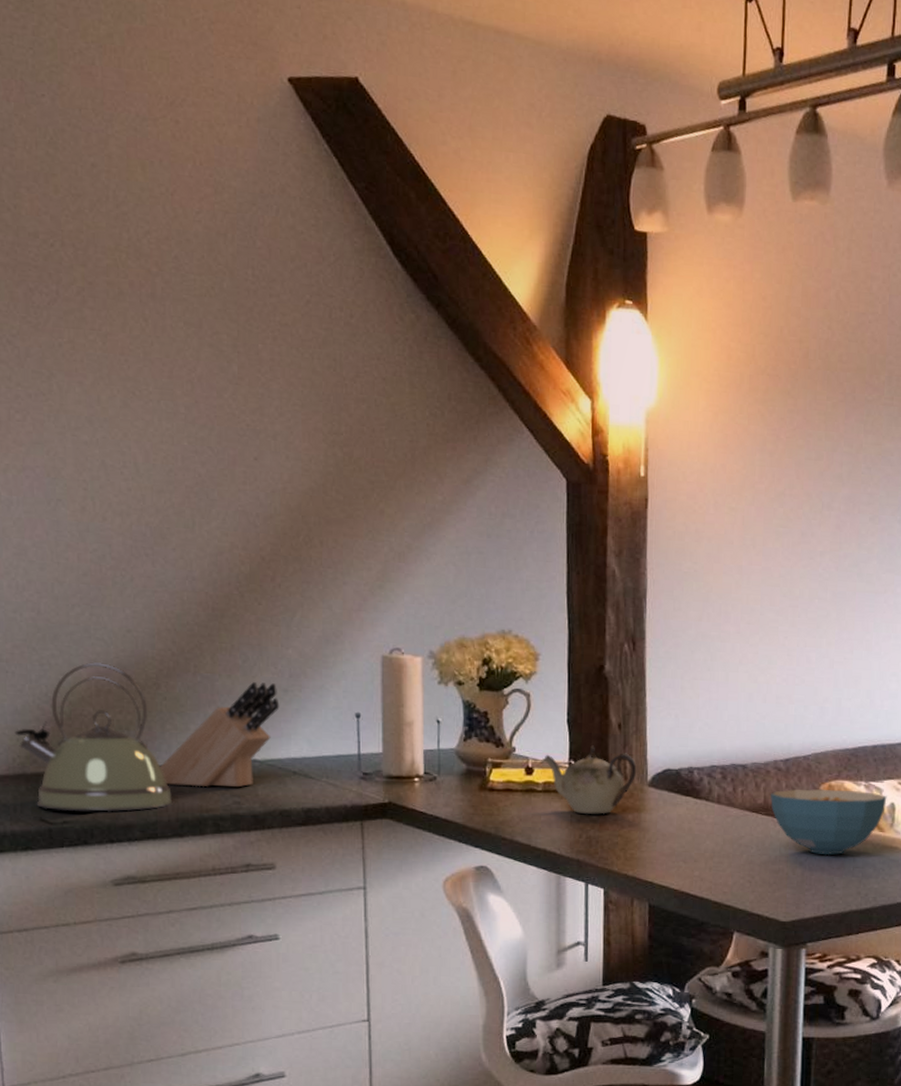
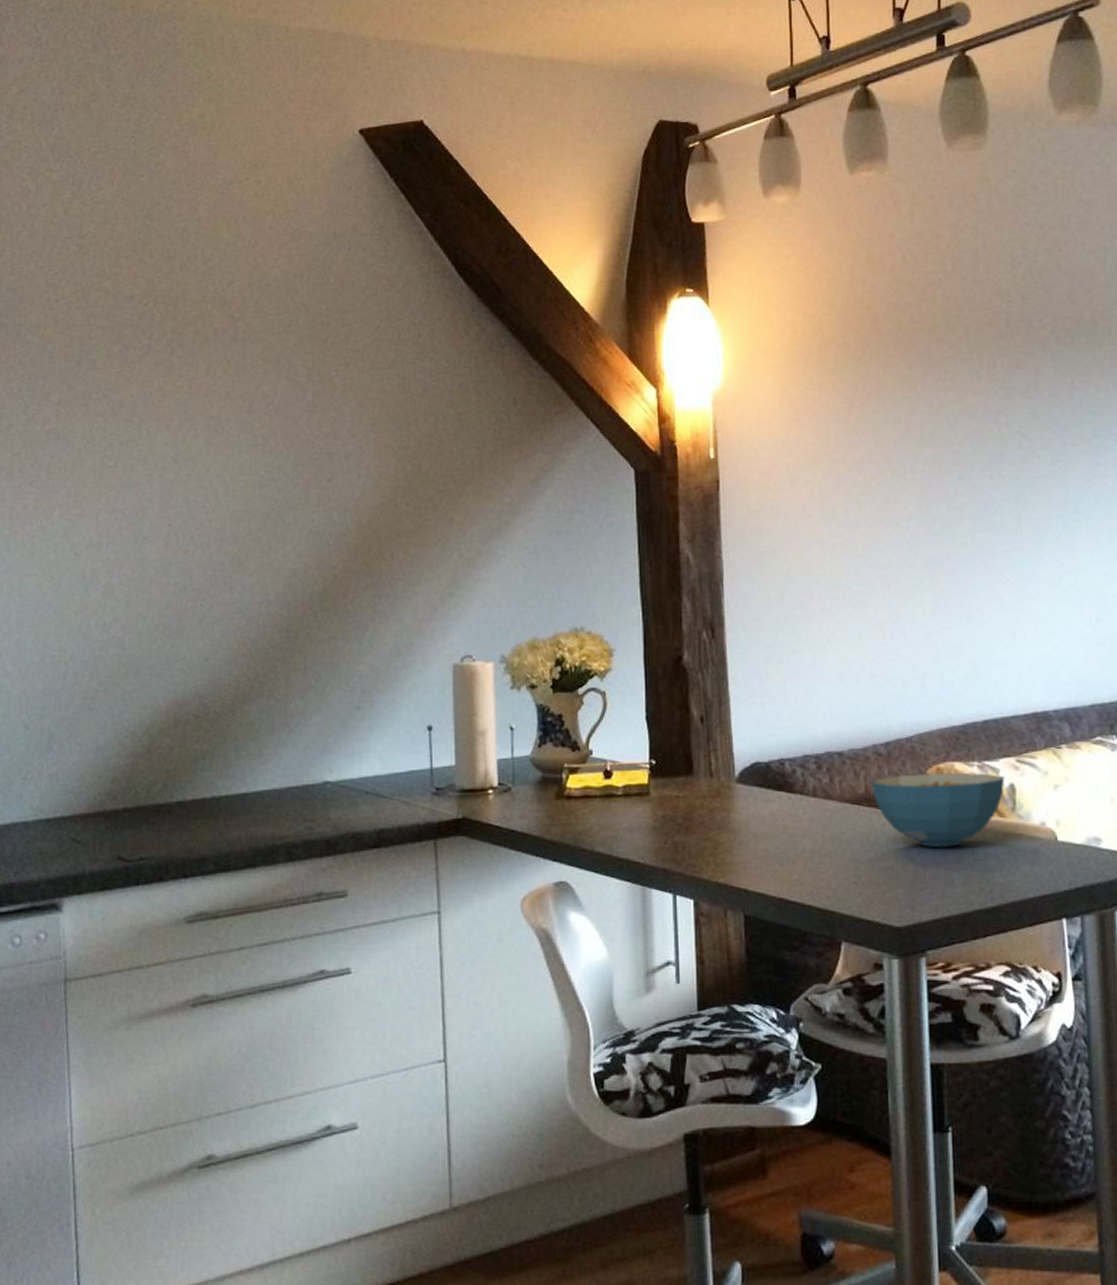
kettle: present [14,662,174,812] -> none [96,693,248,847]
knife block: present [160,681,280,788] -> none [234,700,352,814]
teapot: present [540,745,637,814] -> none [619,742,723,817]

